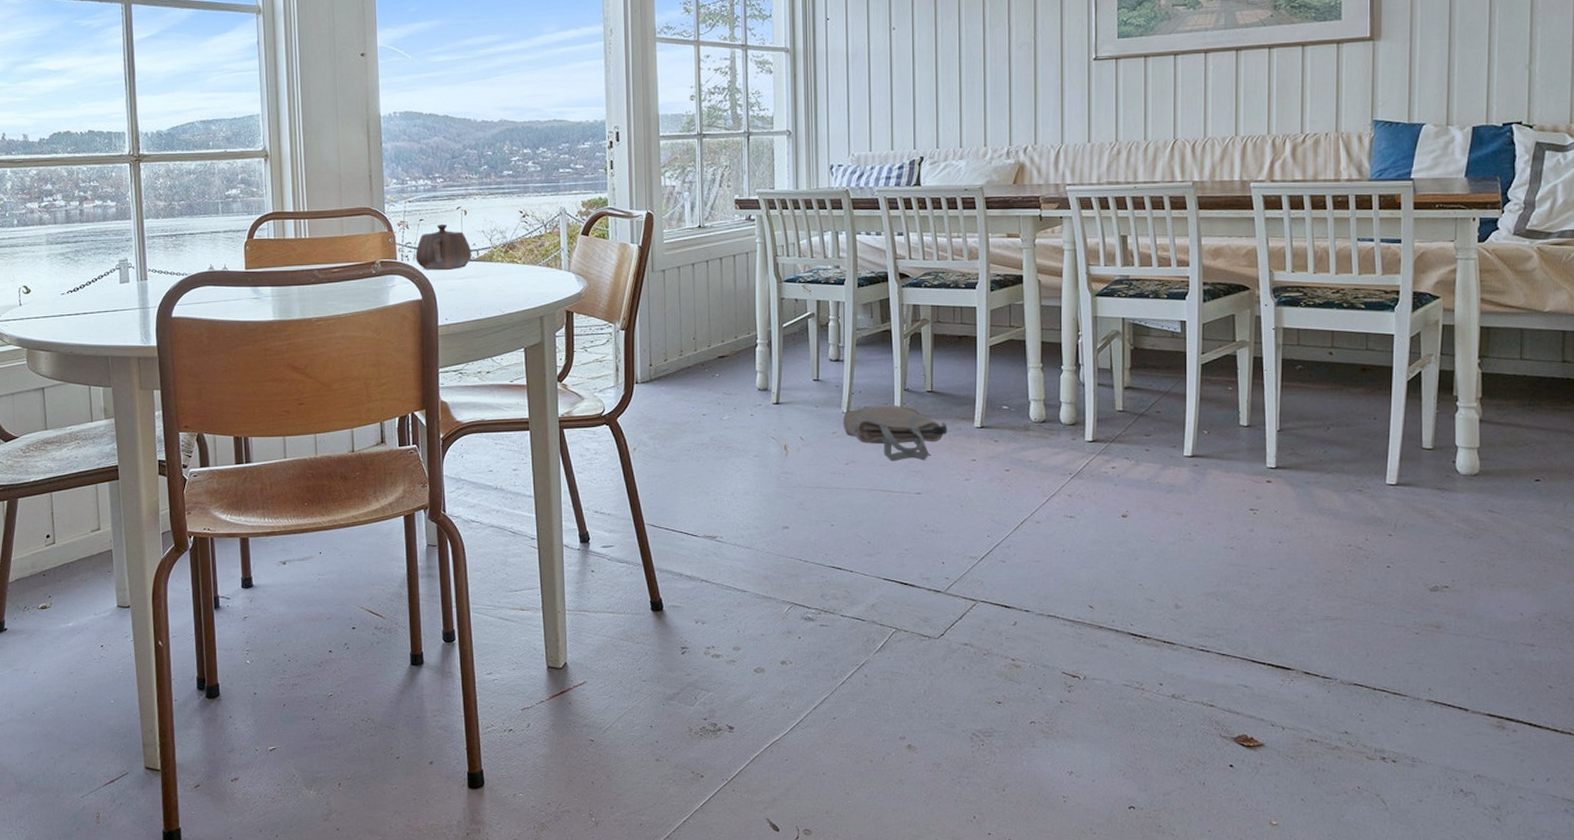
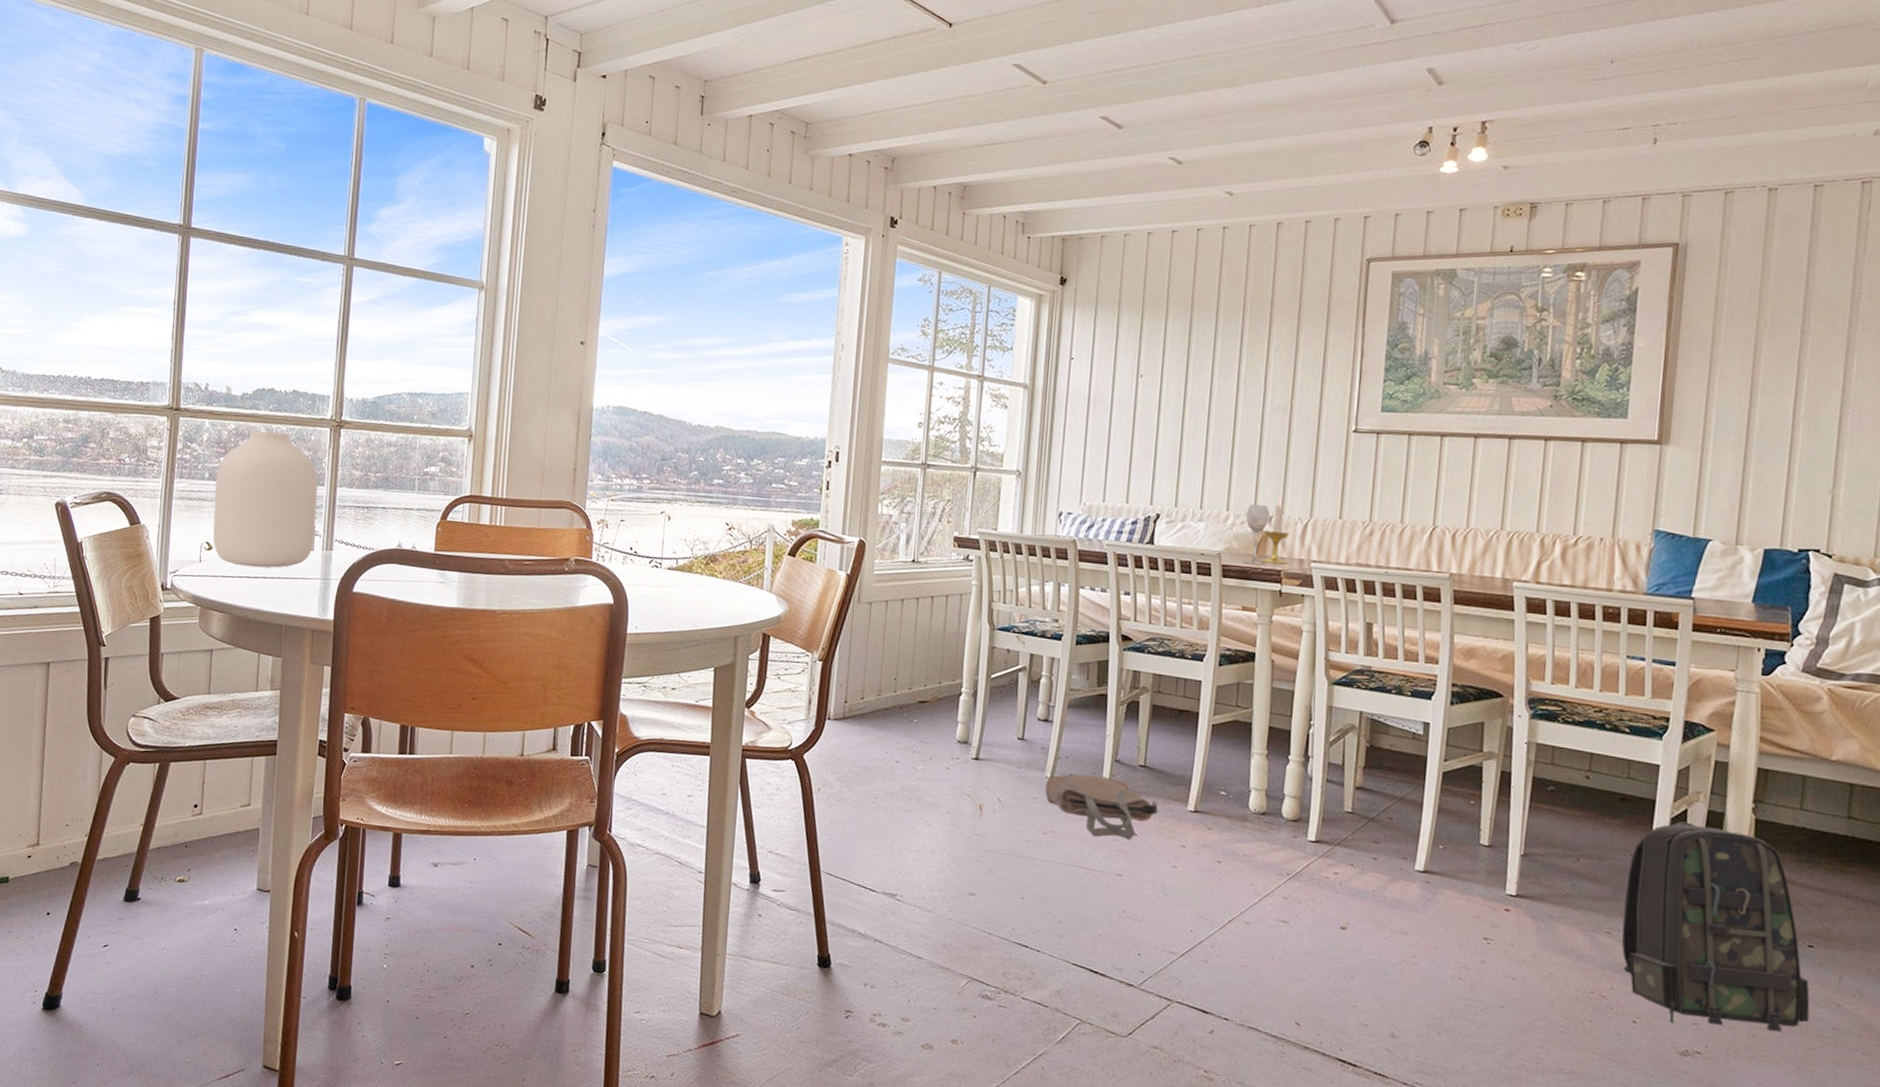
vase: none [24,173,129,305] -> present [213,431,318,568]
teapot: present [415,224,472,270] -> none [611,527,671,577]
wineglass: none [1002,138,1025,195] -> present [1242,505,1271,566]
candlestick: none [1020,129,1045,192] -> present [1261,497,1290,565]
backpack: none [1371,383,1541,564] -> present [1621,821,1810,1032]

